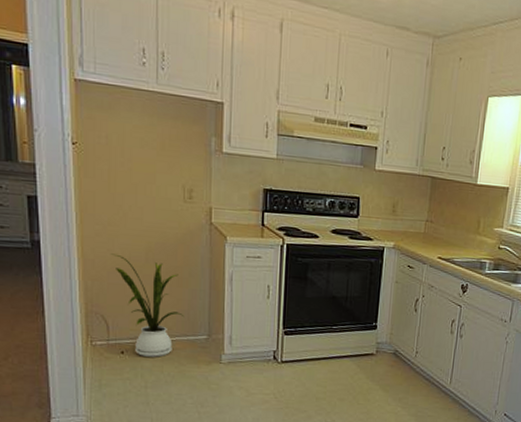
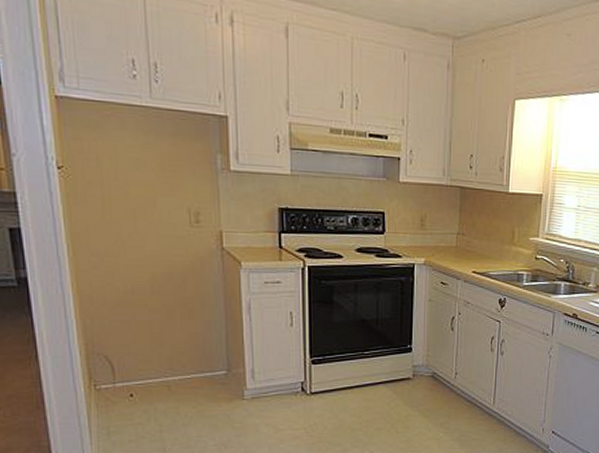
house plant: present [111,253,185,357] -> none [111,287,200,398]

